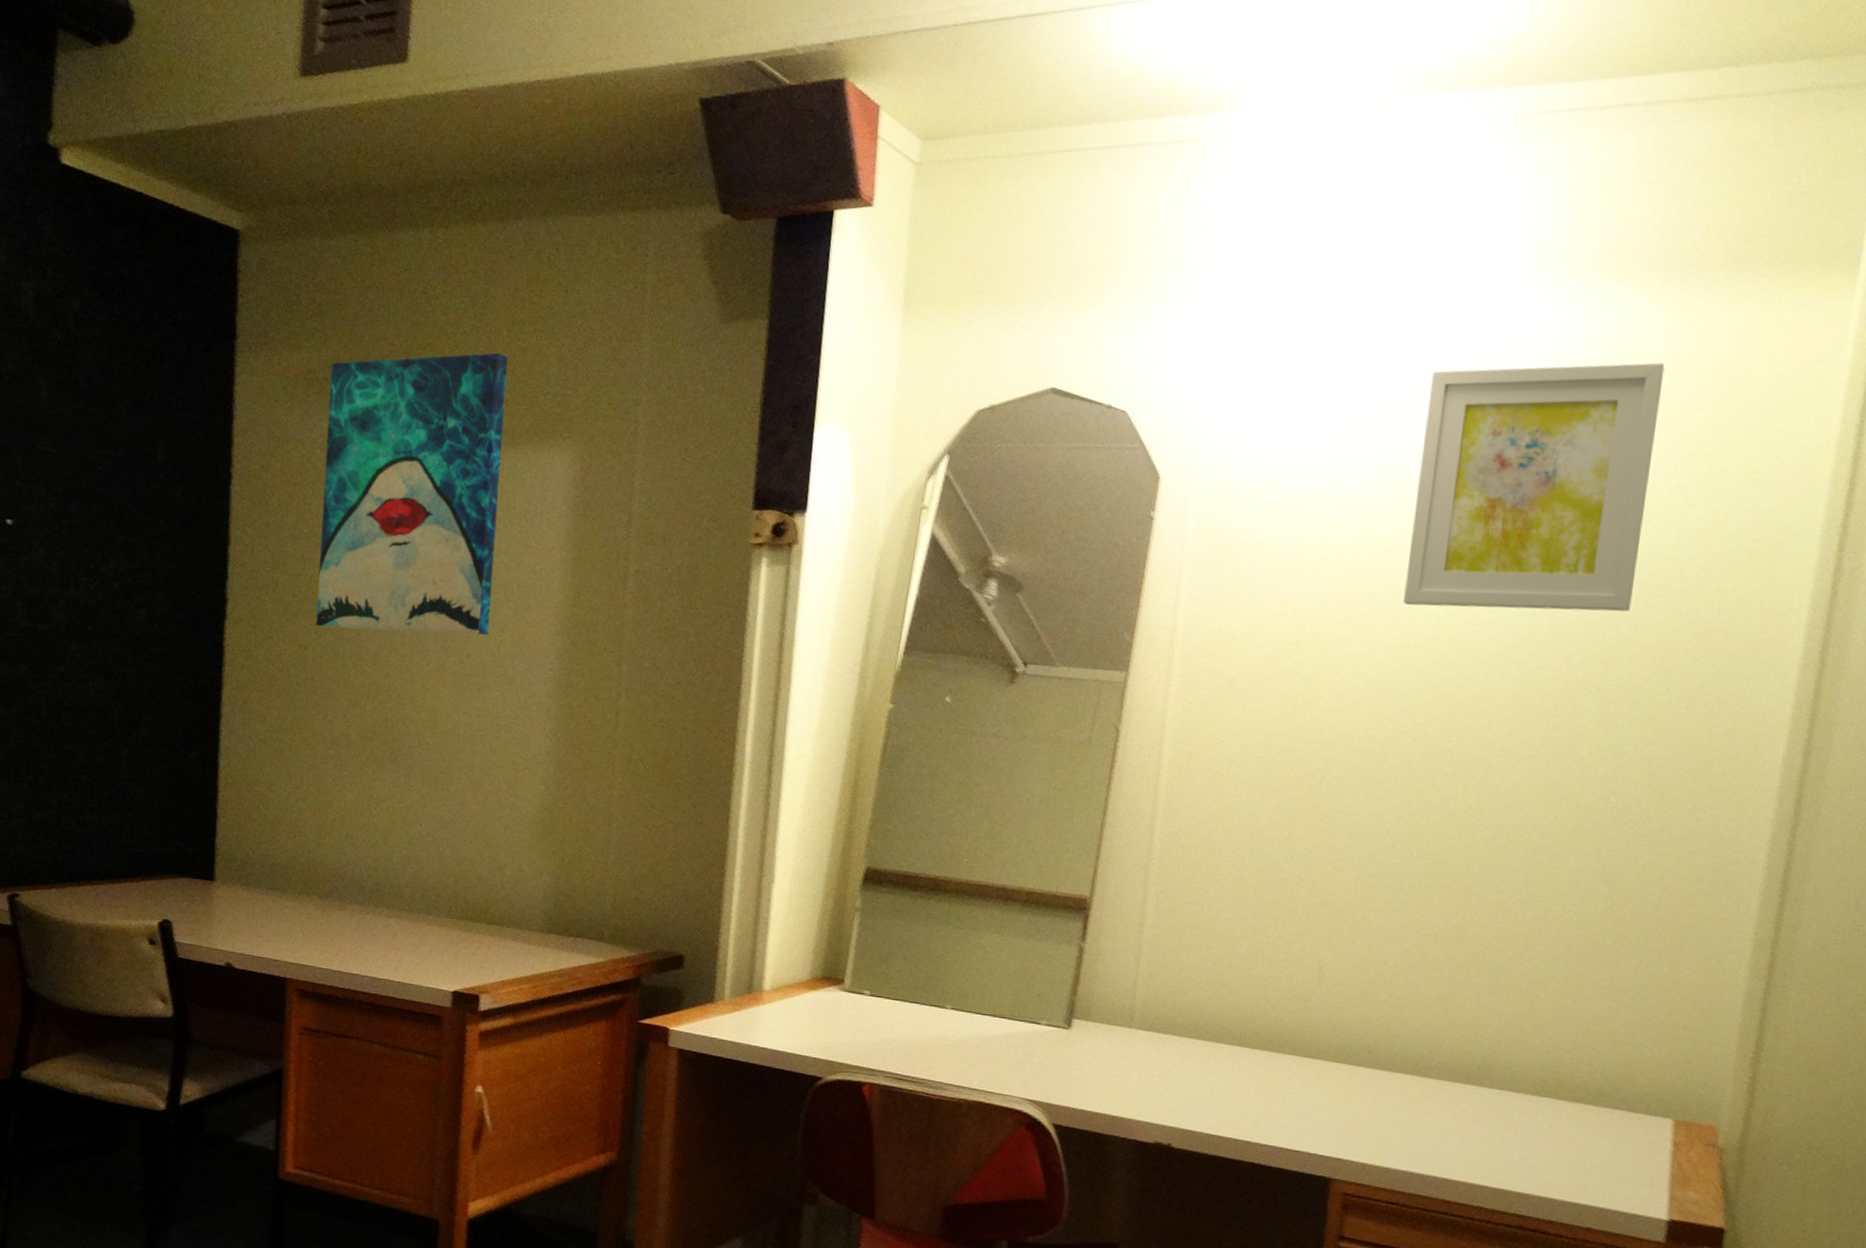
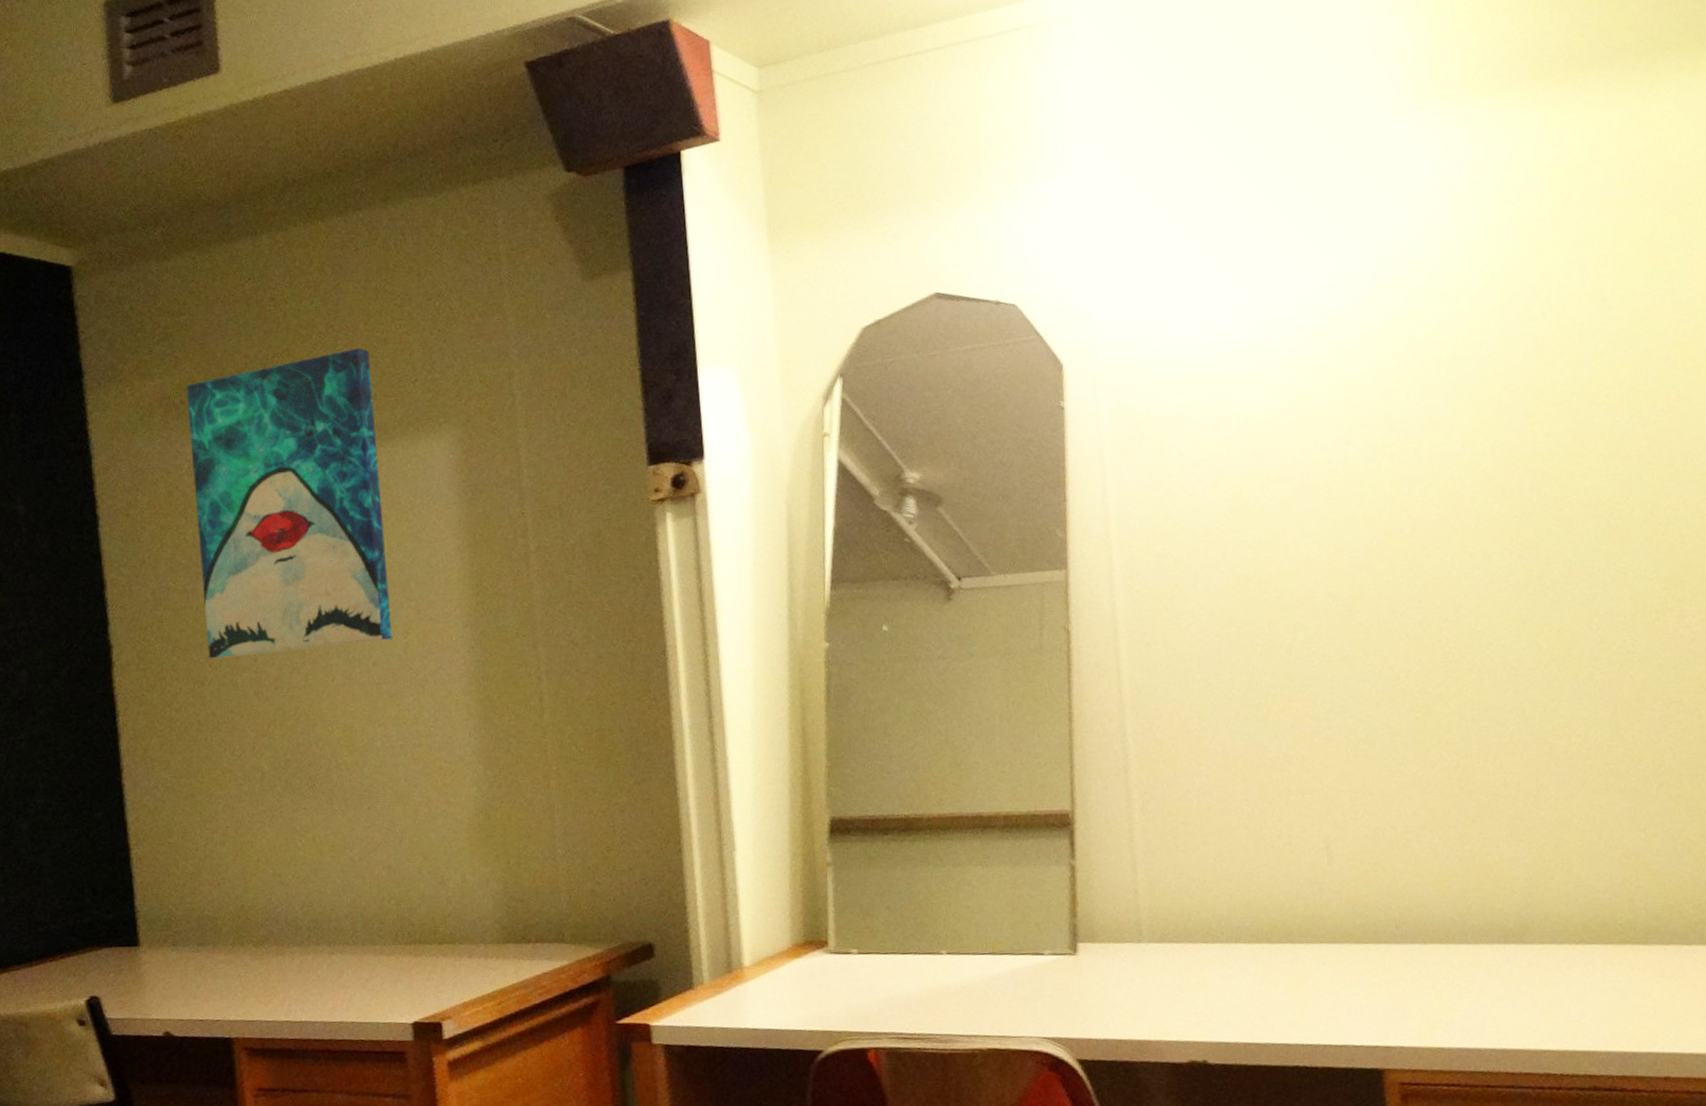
wall art: present [1403,363,1665,612] -> none [1321,170,1572,454]

